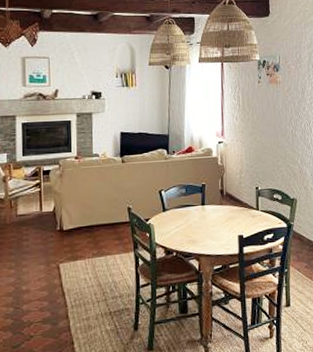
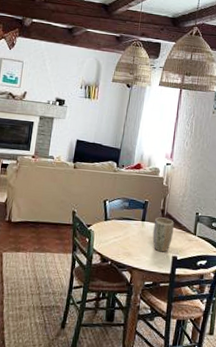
plant pot: none [214,198,236,234] -> present [152,217,174,253]

